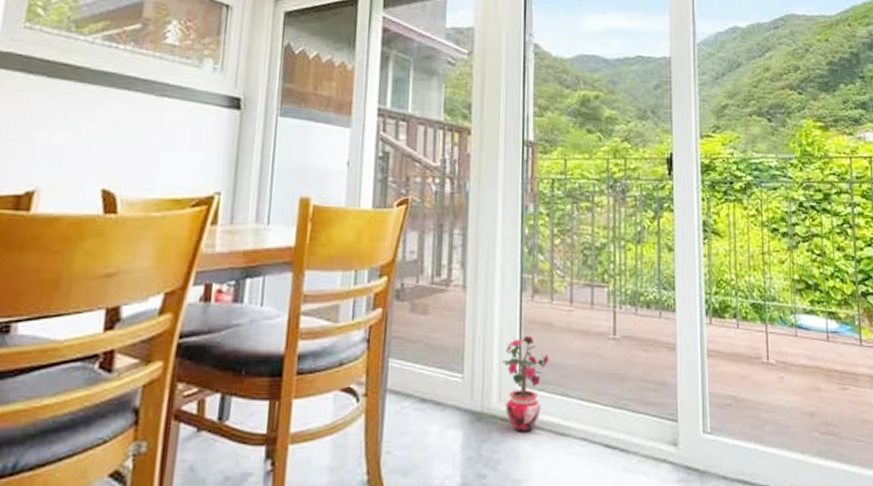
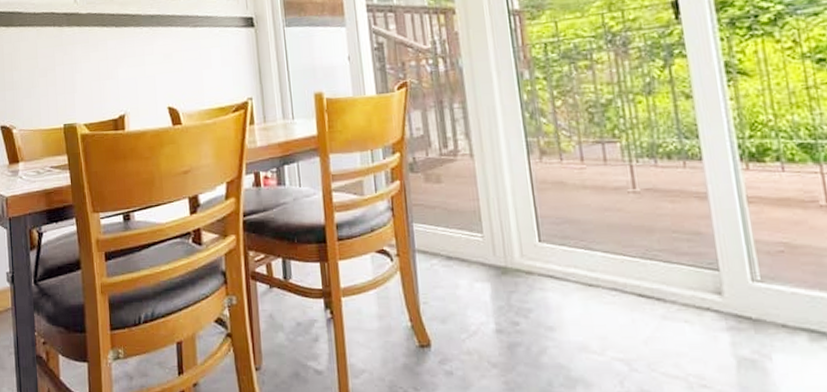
potted plant: present [502,335,550,432] -> none [519,195,568,284]

